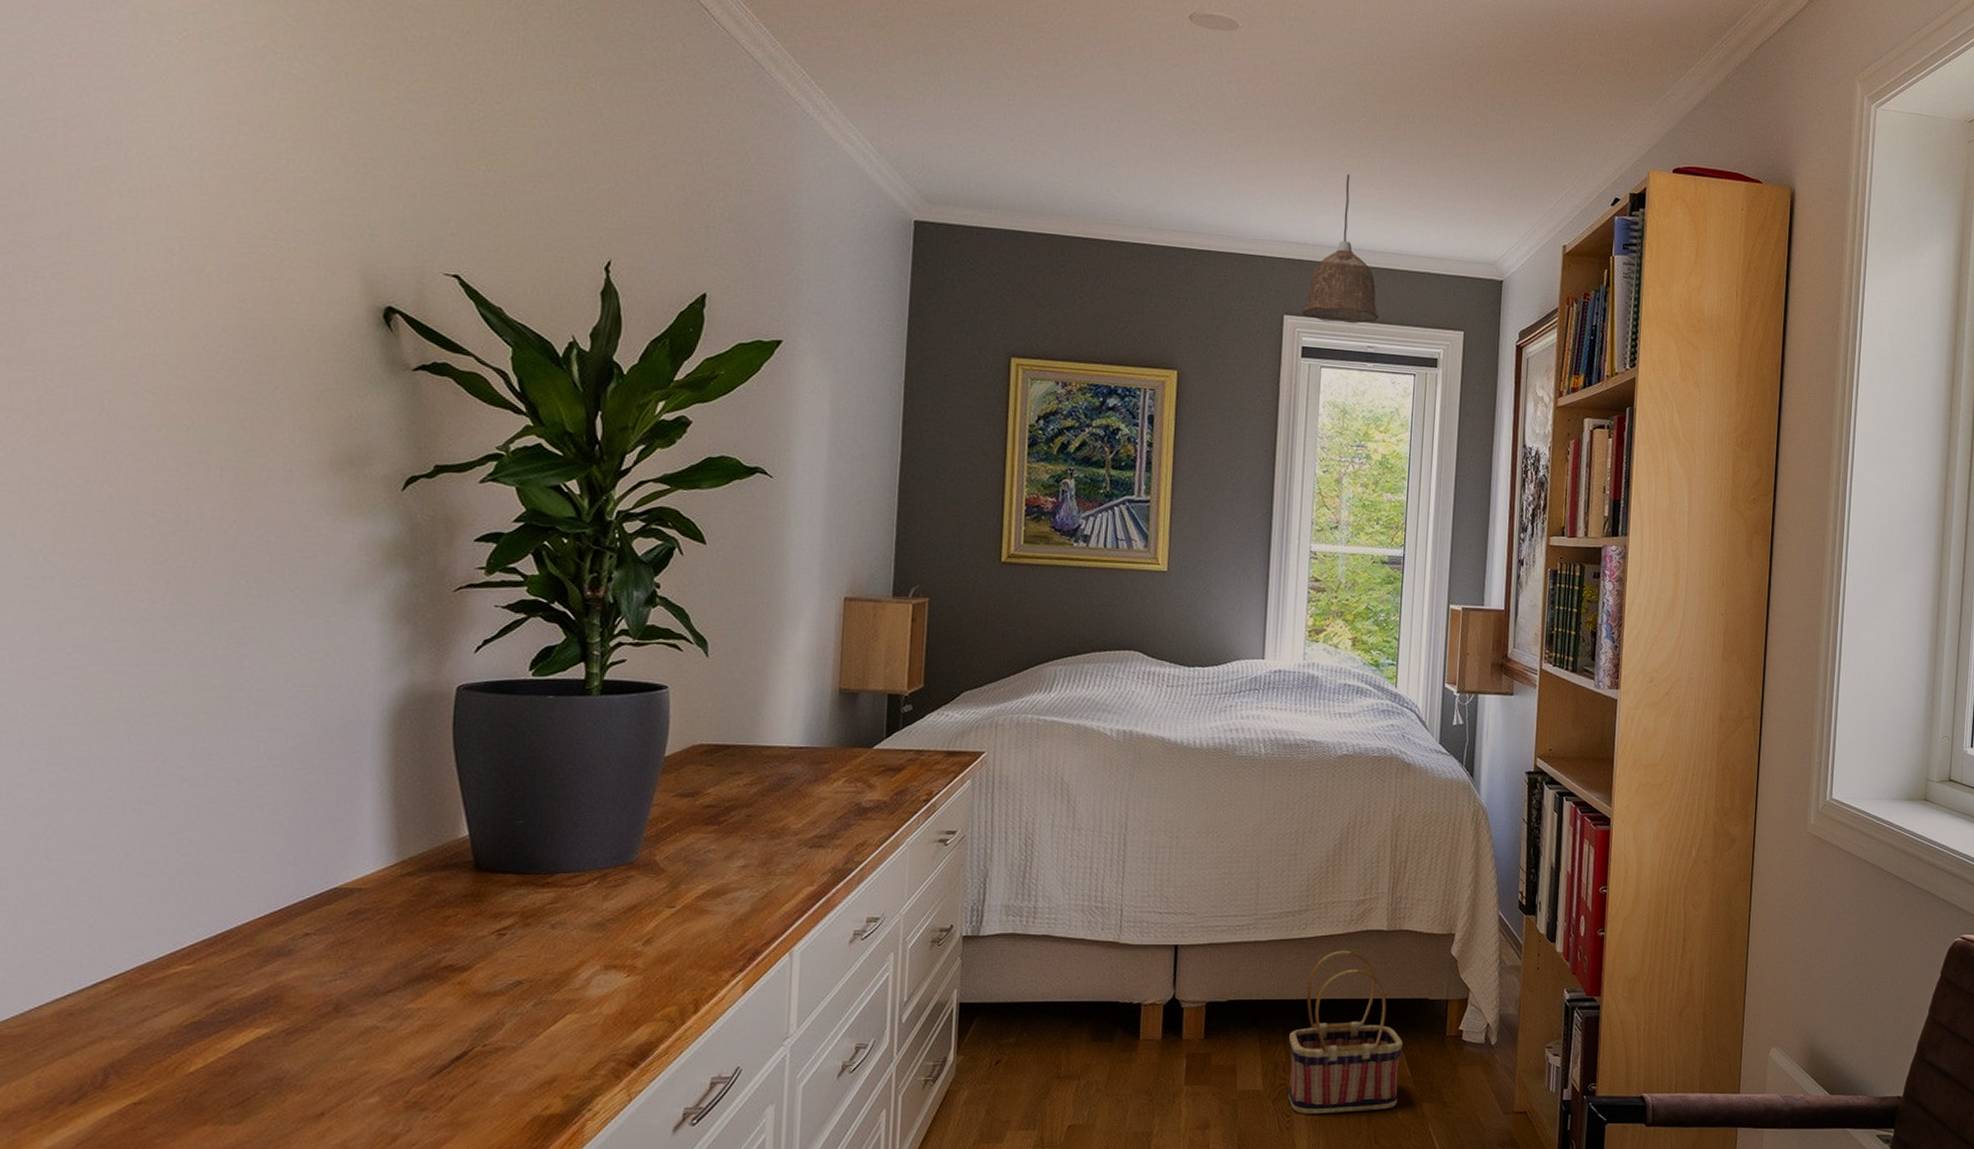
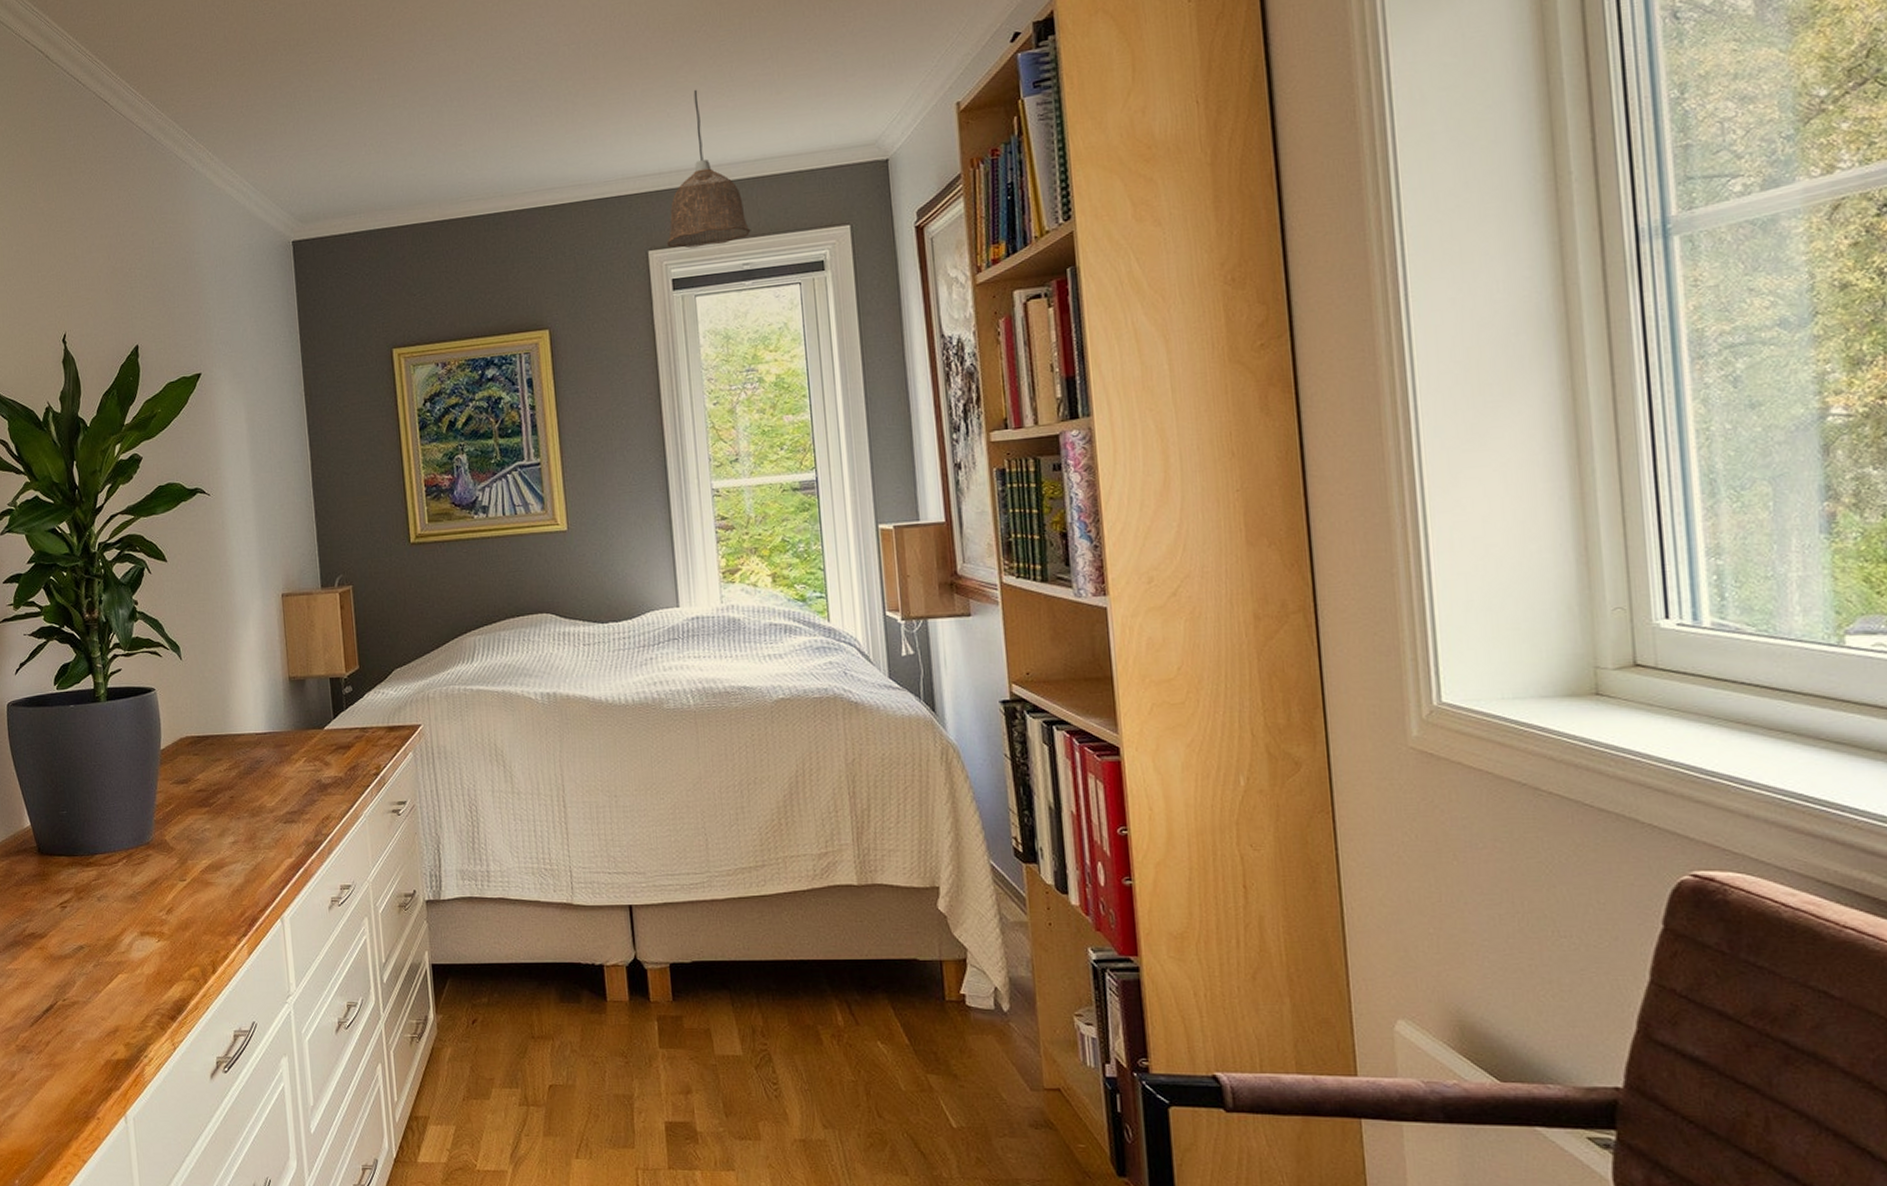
basket: present [1288,950,1404,1114] -> none [764,907,898,1083]

